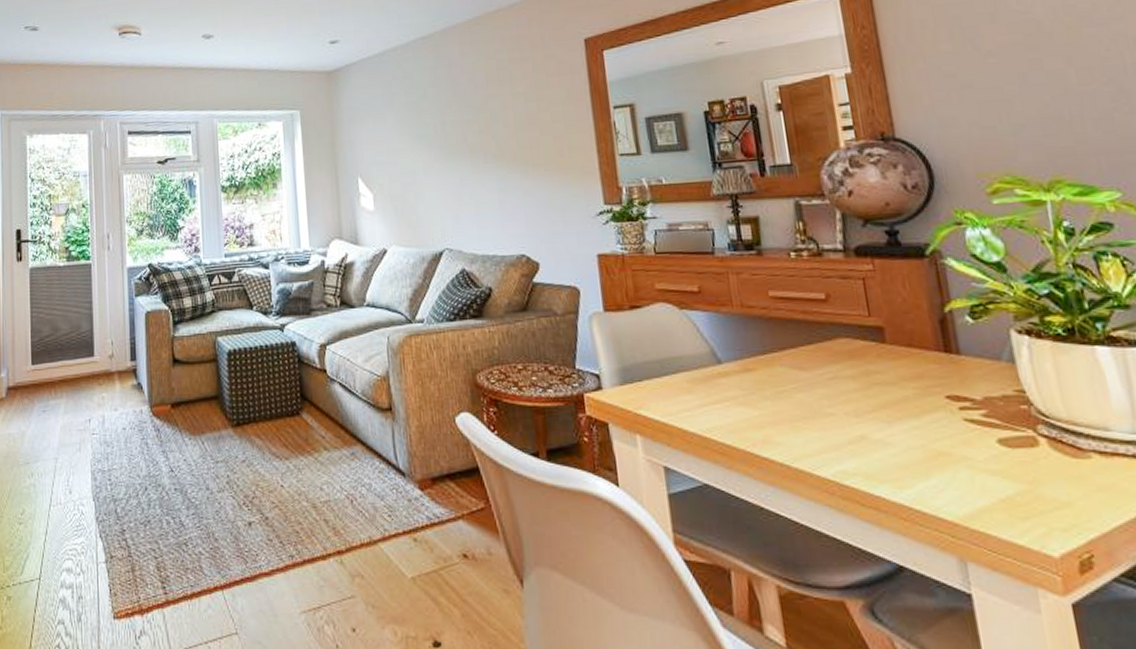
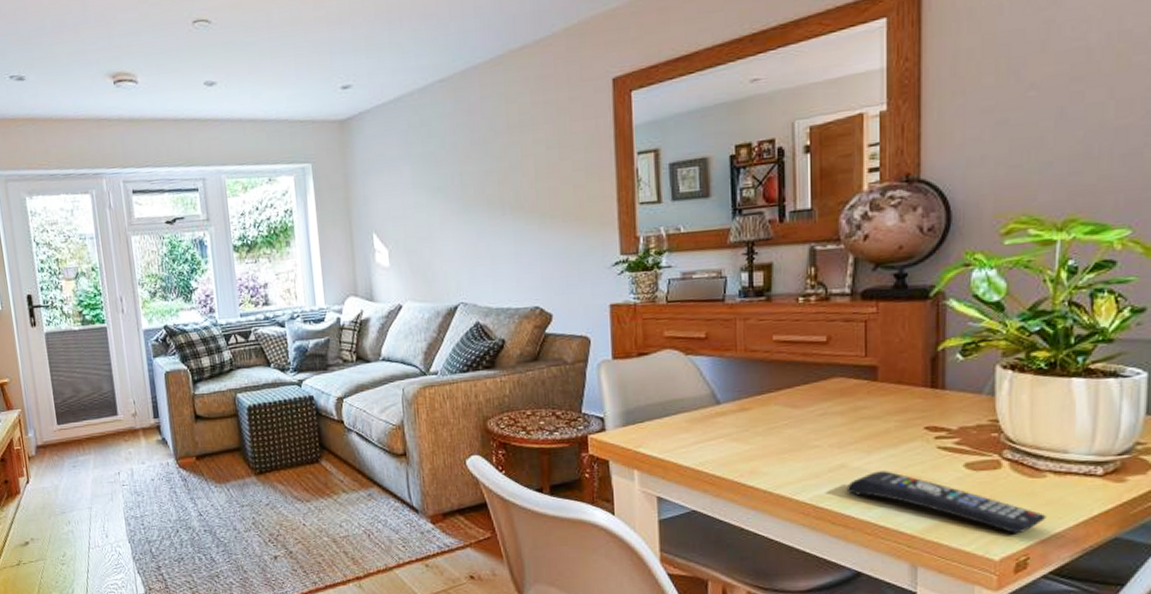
remote control: none [871,445,1102,526] -> present [846,471,1046,534]

